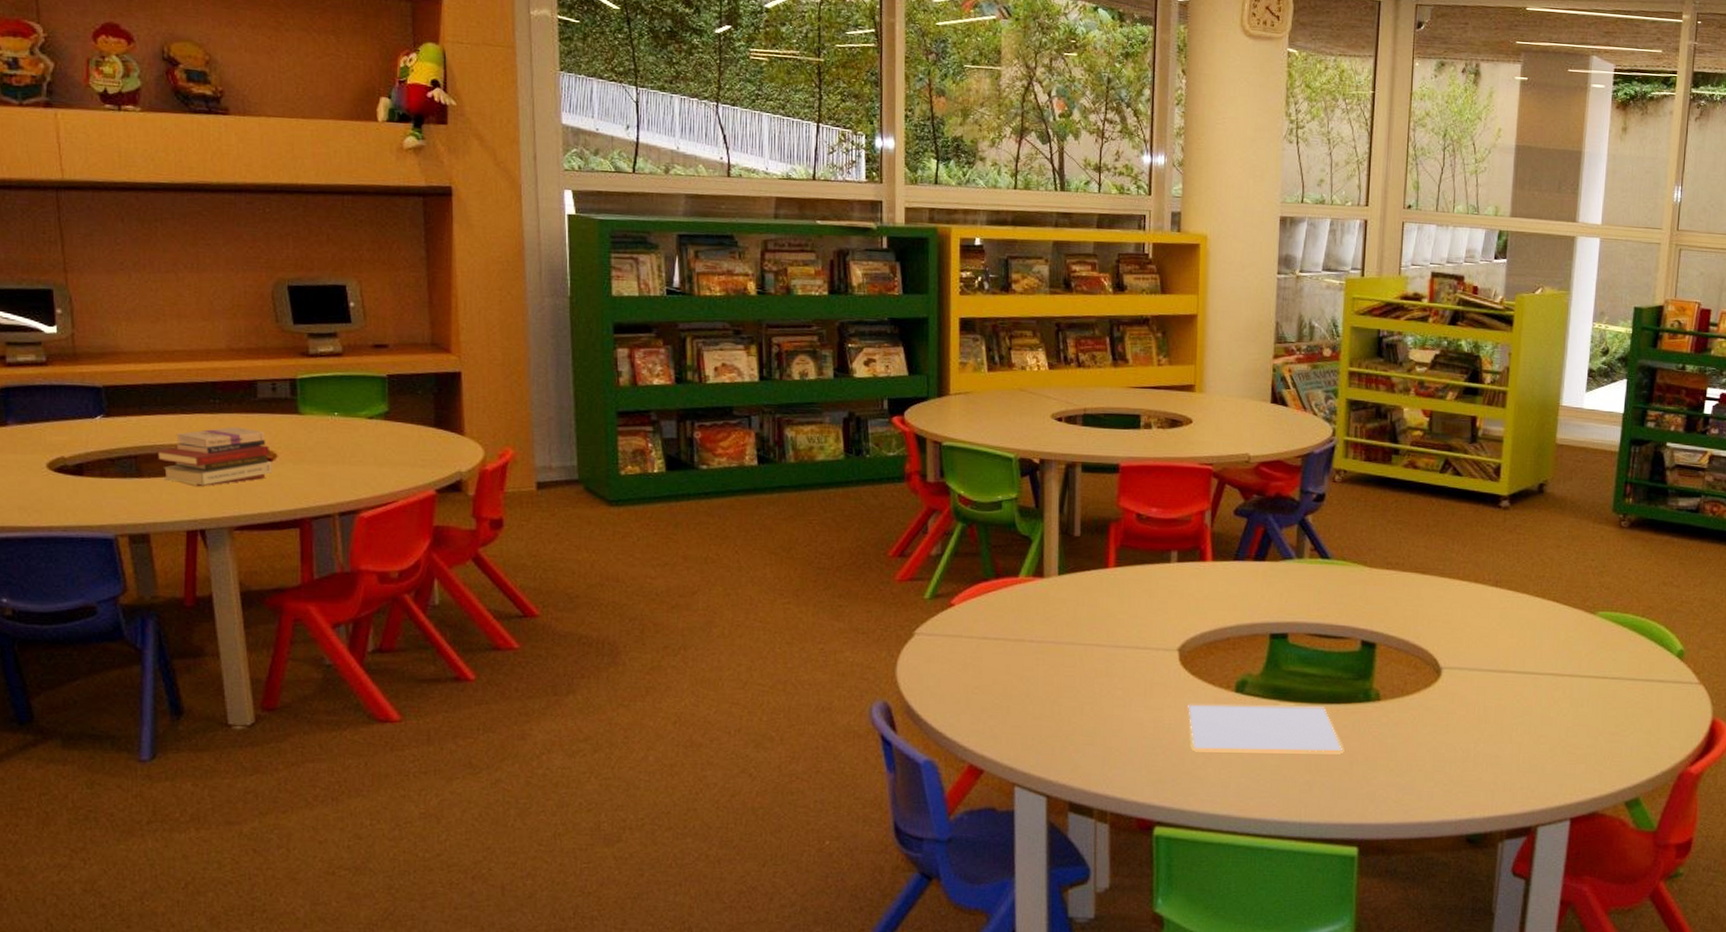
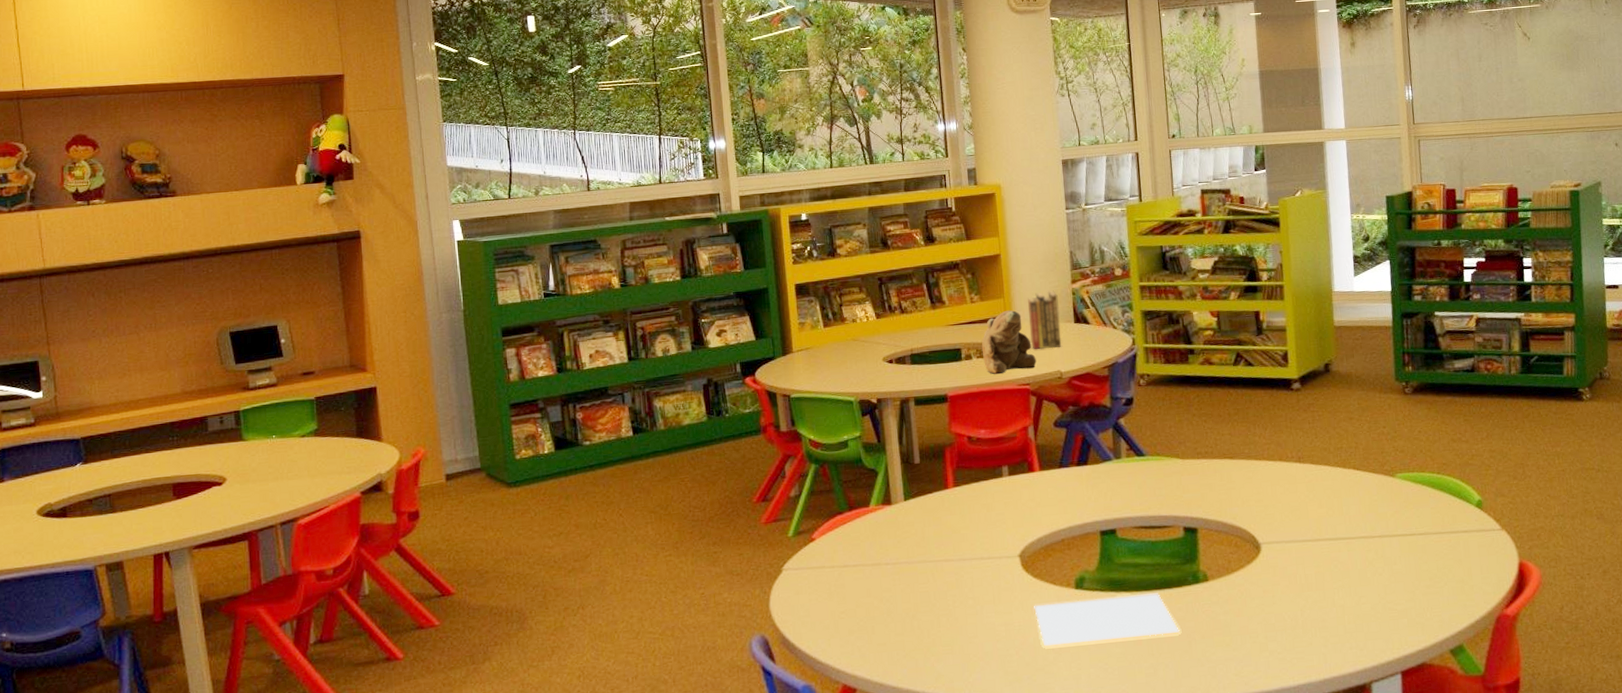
books: present [157,426,274,487] -> none [127,458,224,515]
stuffed animal: none [1163,379,1223,449] -> present [981,310,1037,374]
books: none [1219,363,1256,429] -> present [1027,290,1062,350]

